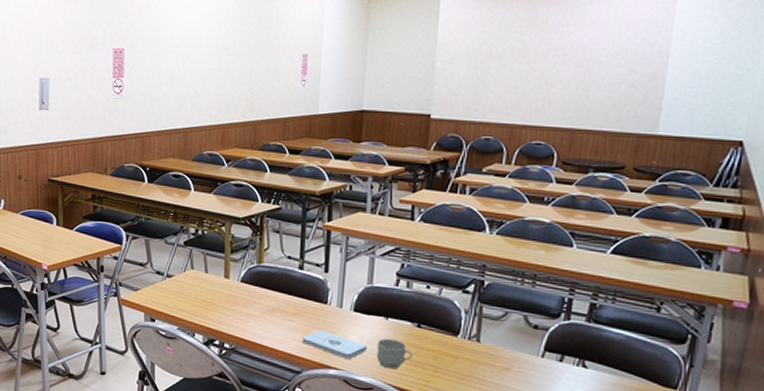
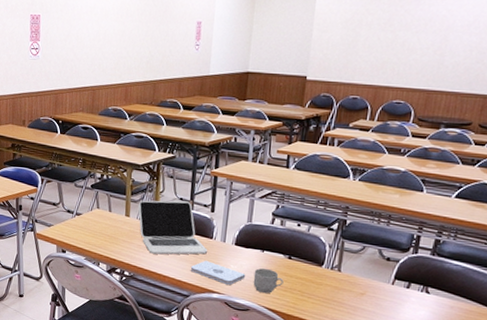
laptop: none [238,259,322,323] -> present [138,200,208,255]

